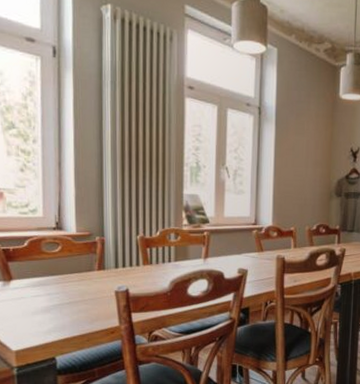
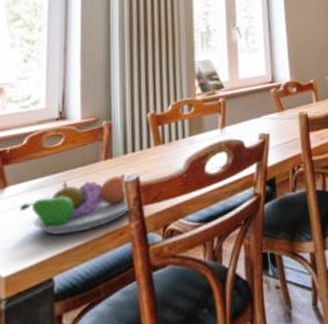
fruit bowl: none [25,282,120,326] -> present [20,174,130,235]

